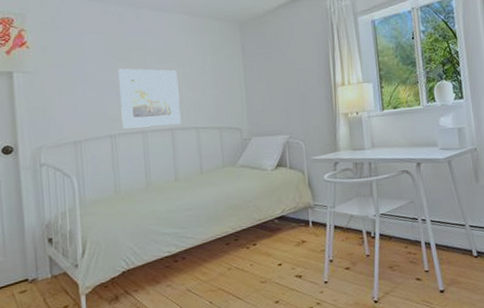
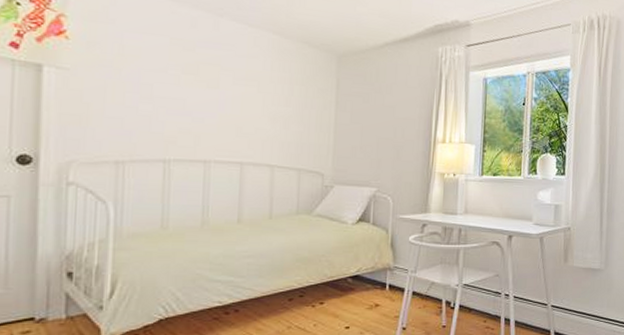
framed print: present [117,68,181,129] -> none [180,84,257,159]

